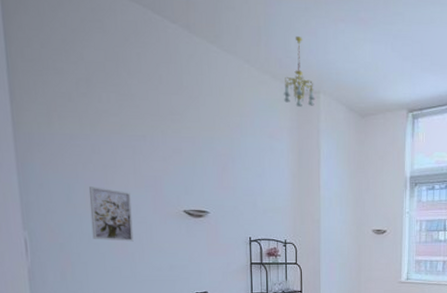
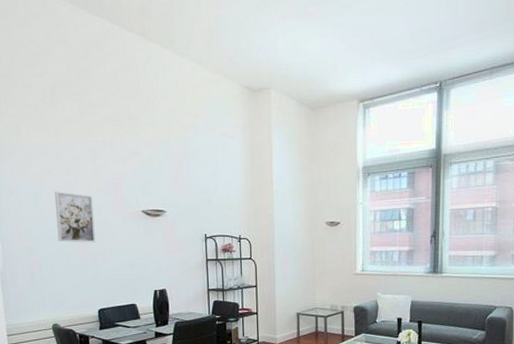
chandelier: present [283,35,316,107] -> none [234,34,266,104]

